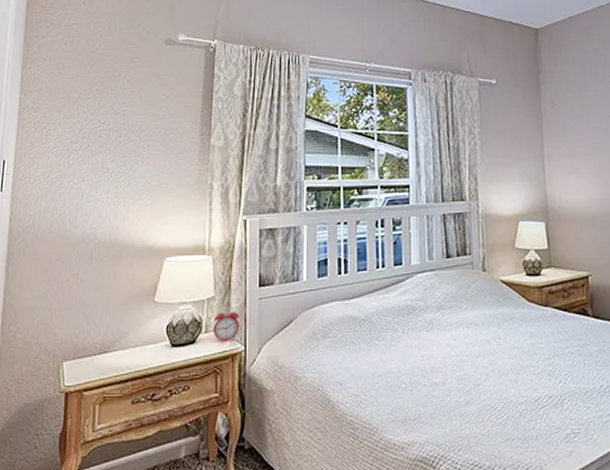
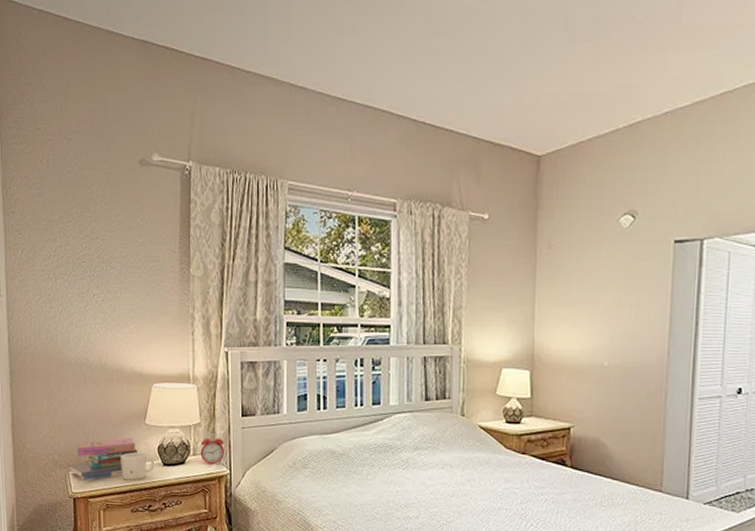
books: none [63,319,143,371] -> present [69,438,137,480]
mug: none [123,334,162,366] -> present [121,452,155,480]

